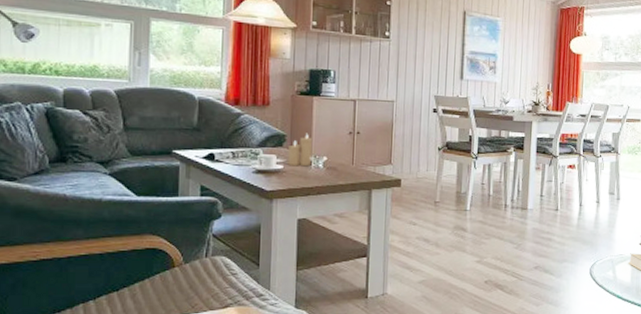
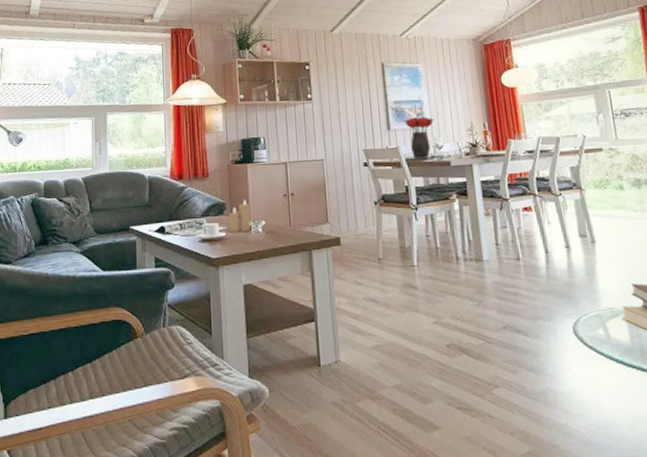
bouquet: none [478,70,505,112] -> present [405,117,435,160]

